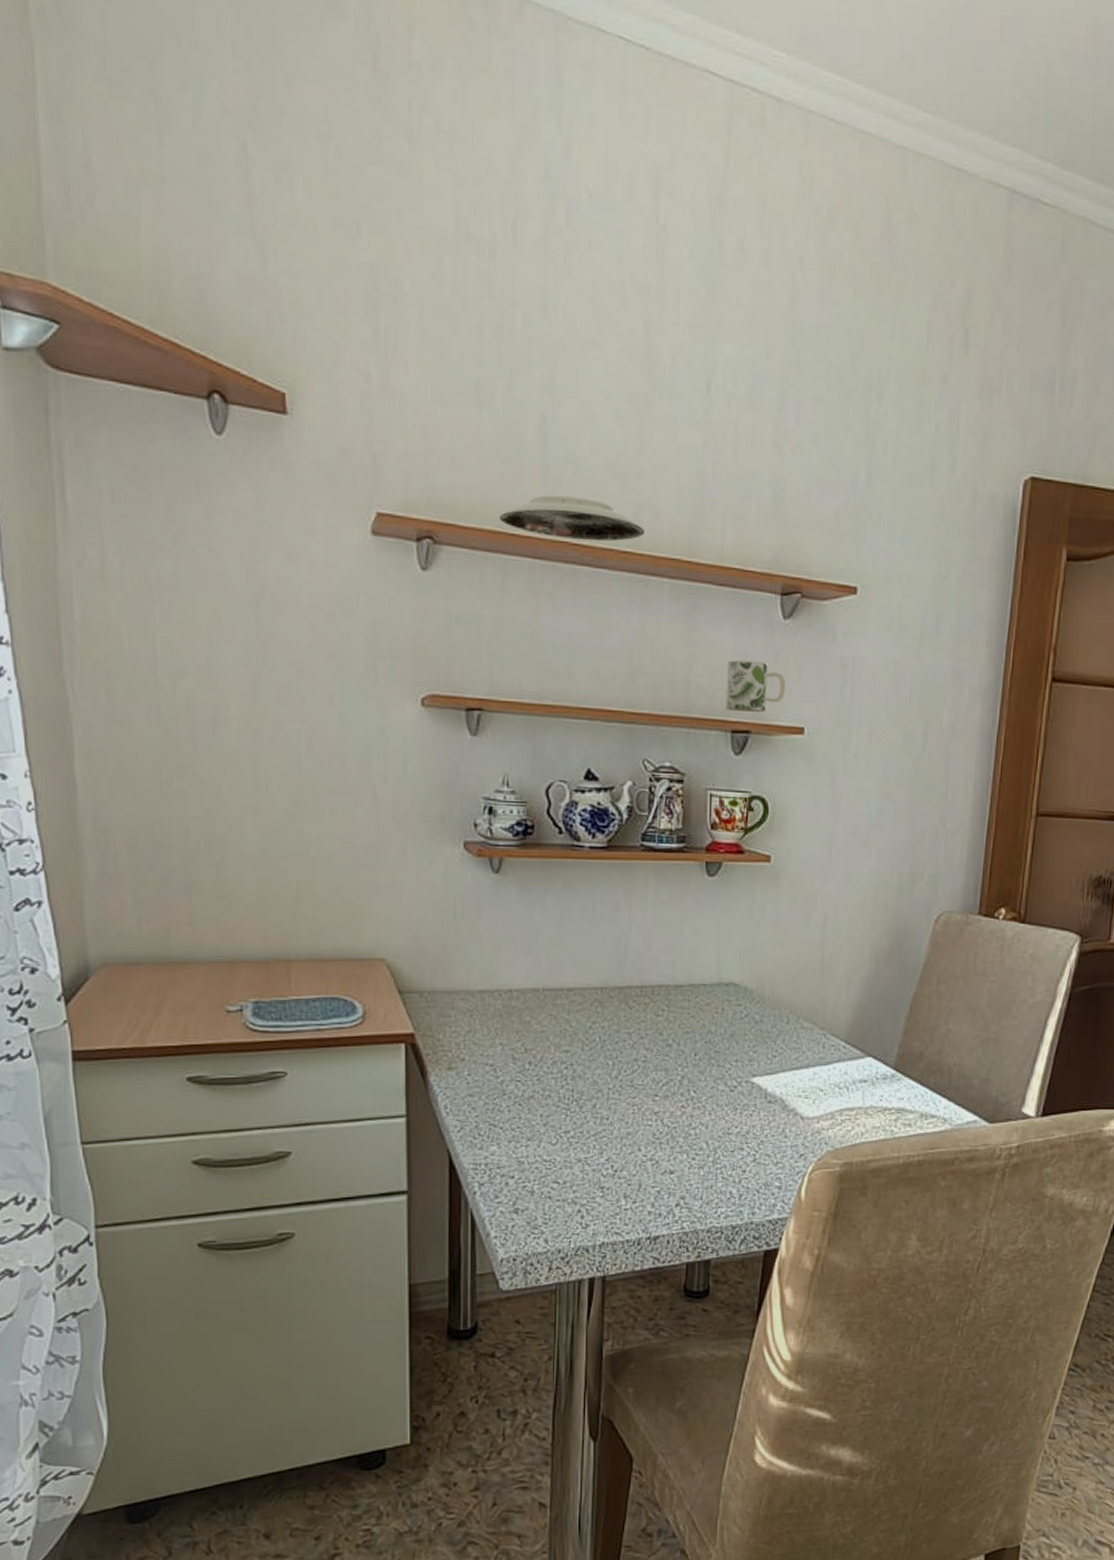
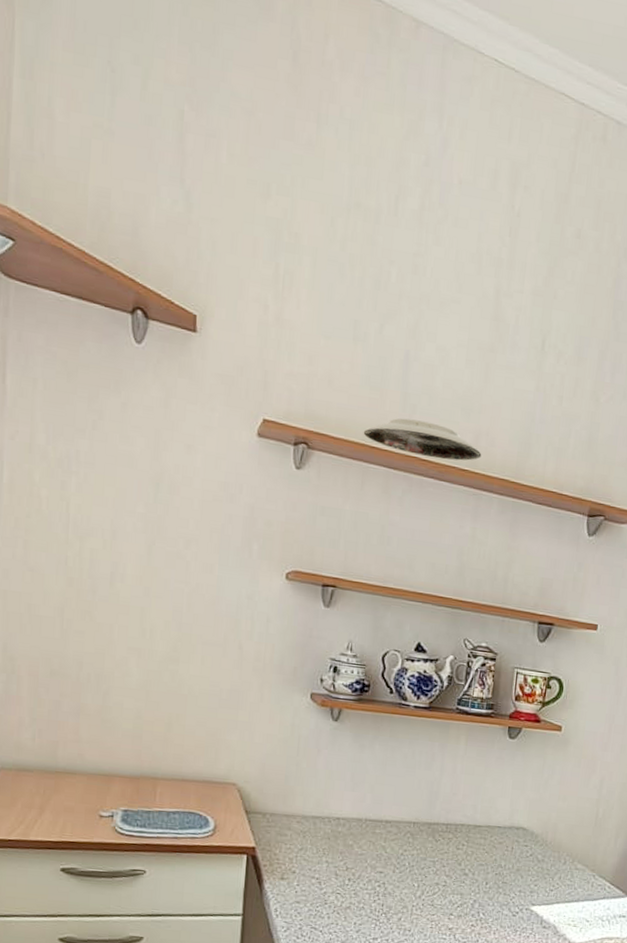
mug: present [725,660,785,712] -> none [535,565,586,609]

